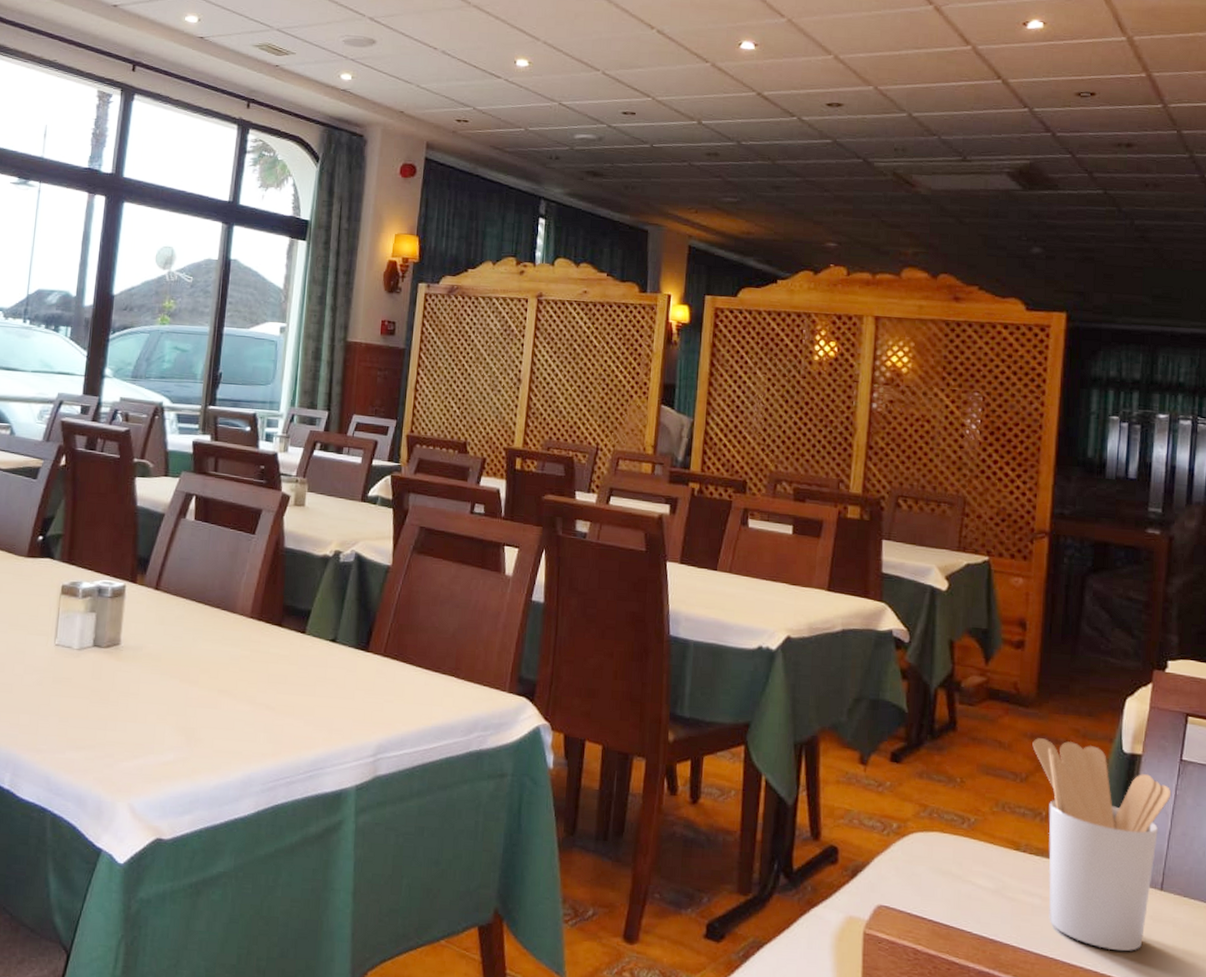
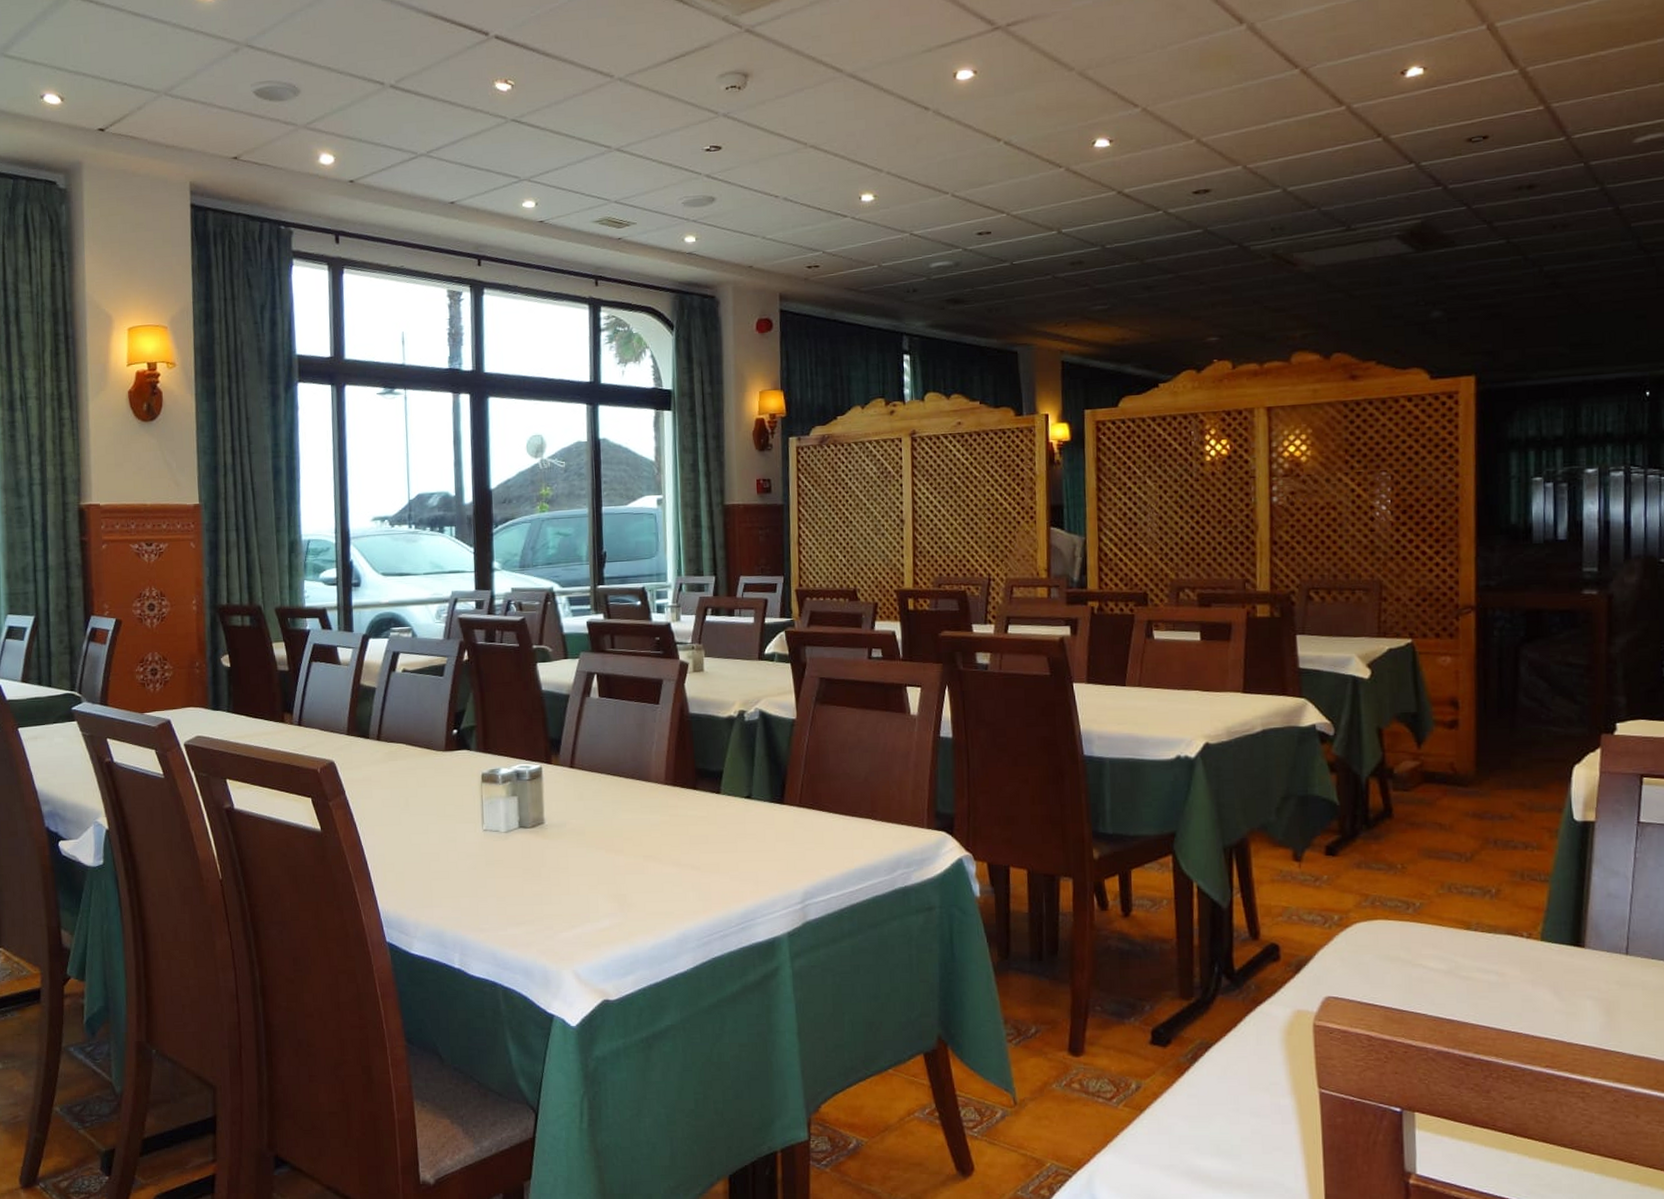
utensil holder: present [1032,738,1172,952] -> none [1475,816,1631,1019]

